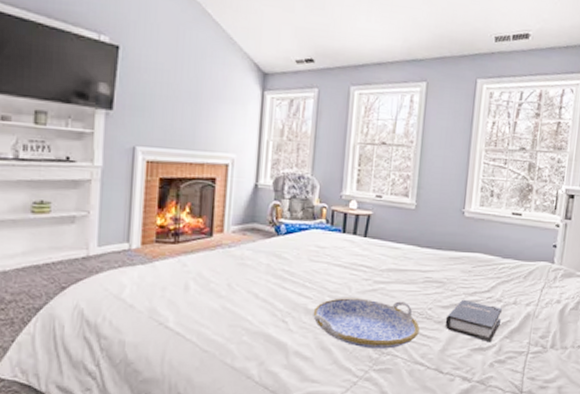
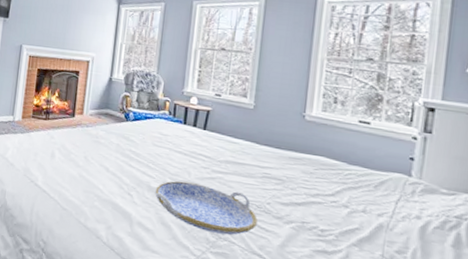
hardback book: present [445,299,503,343] -> none [284,199,350,248]

